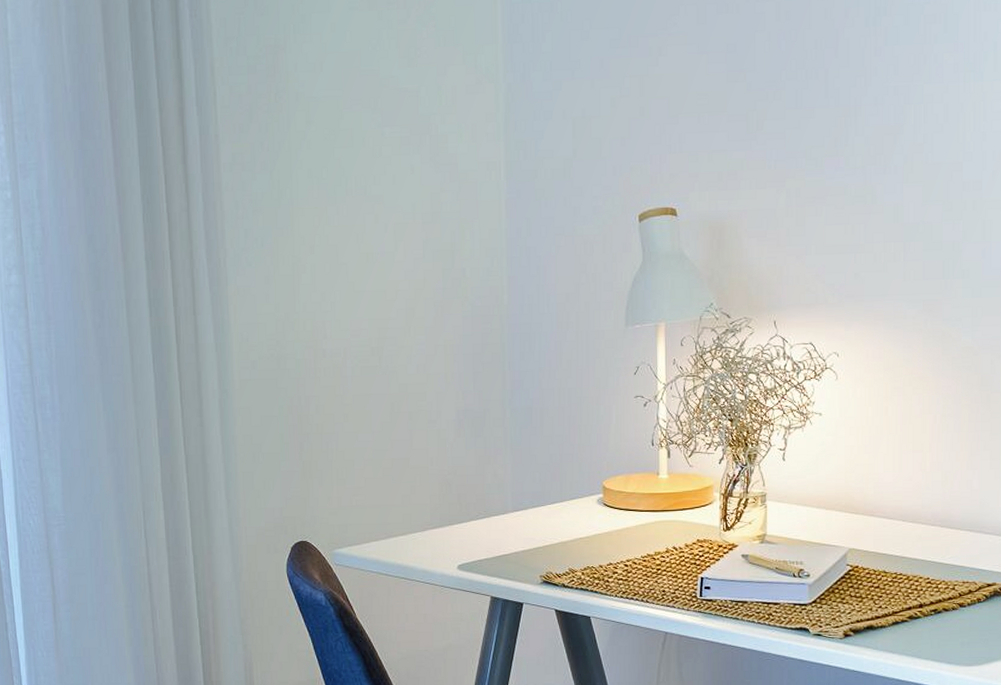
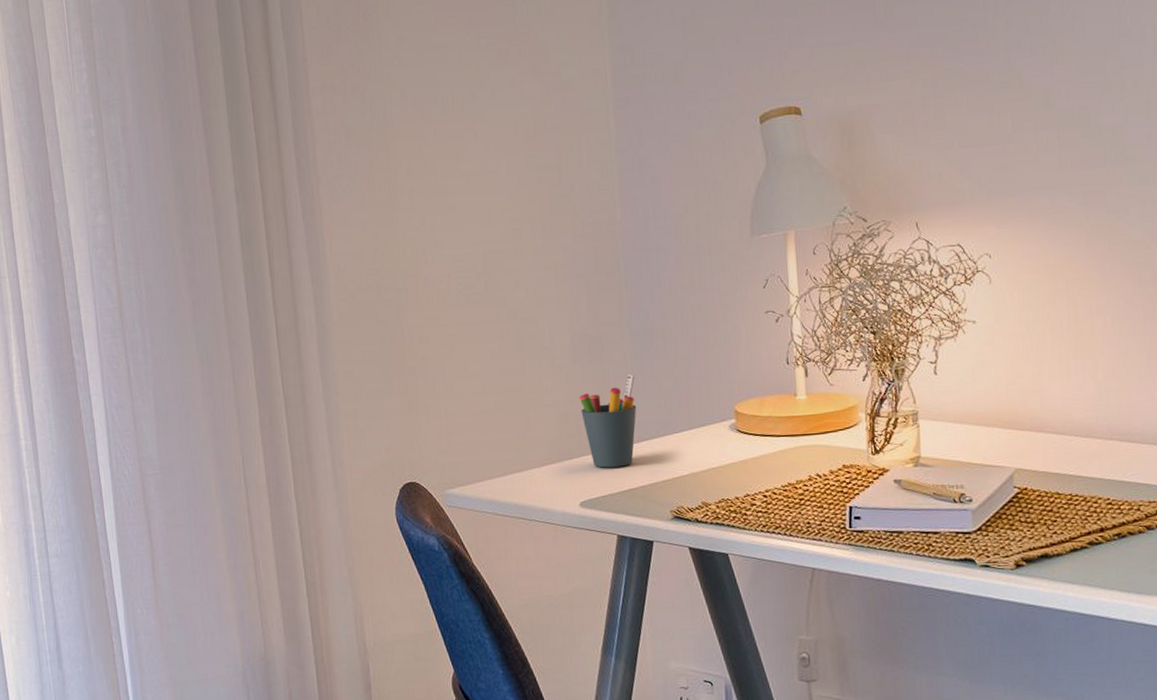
pen holder: none [461,449,514,534] -> present [579,374,637,468]

